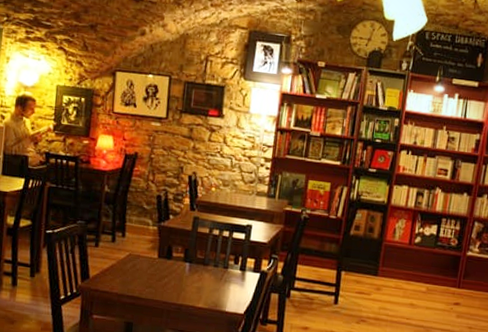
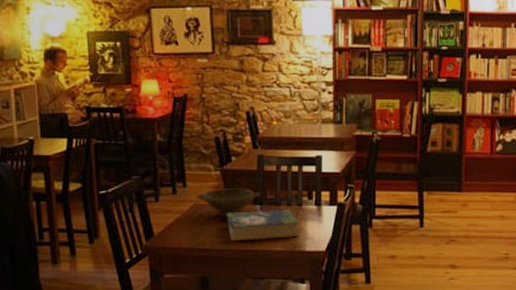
bowl: none [132,243,192,270] -> present [195,188,261,218]
book: none [156,266,223,298] -> present [226,209,299,242]

